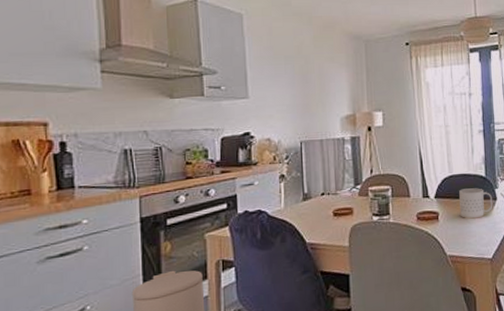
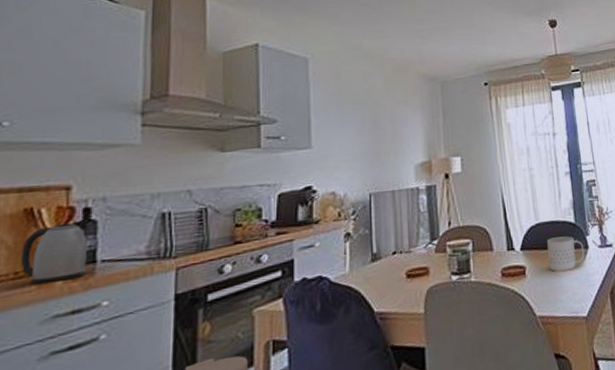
kettle: none [14,154,66,204] -> present [20,223,87,286]

